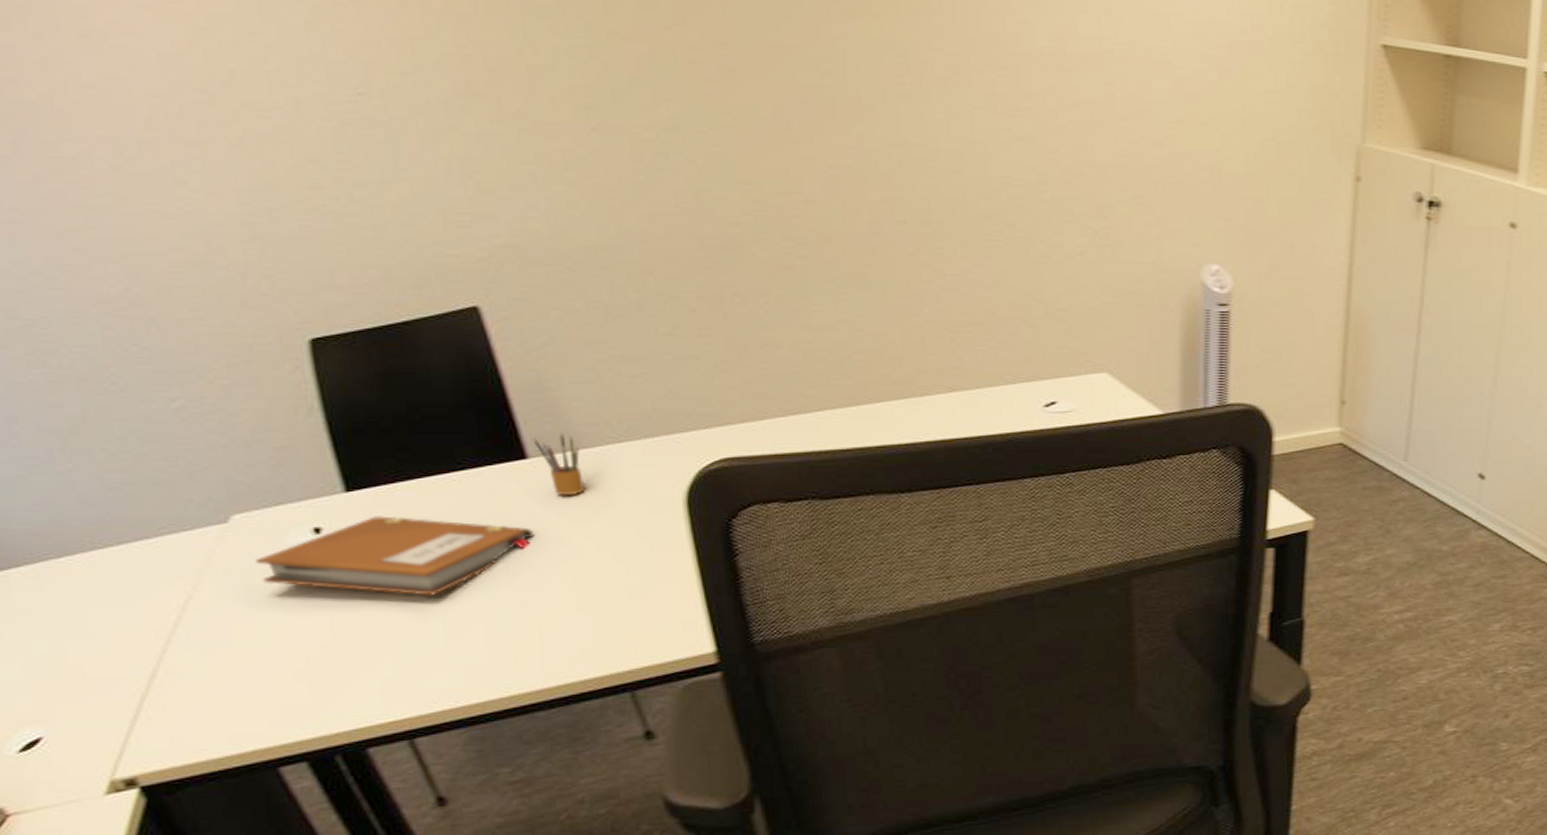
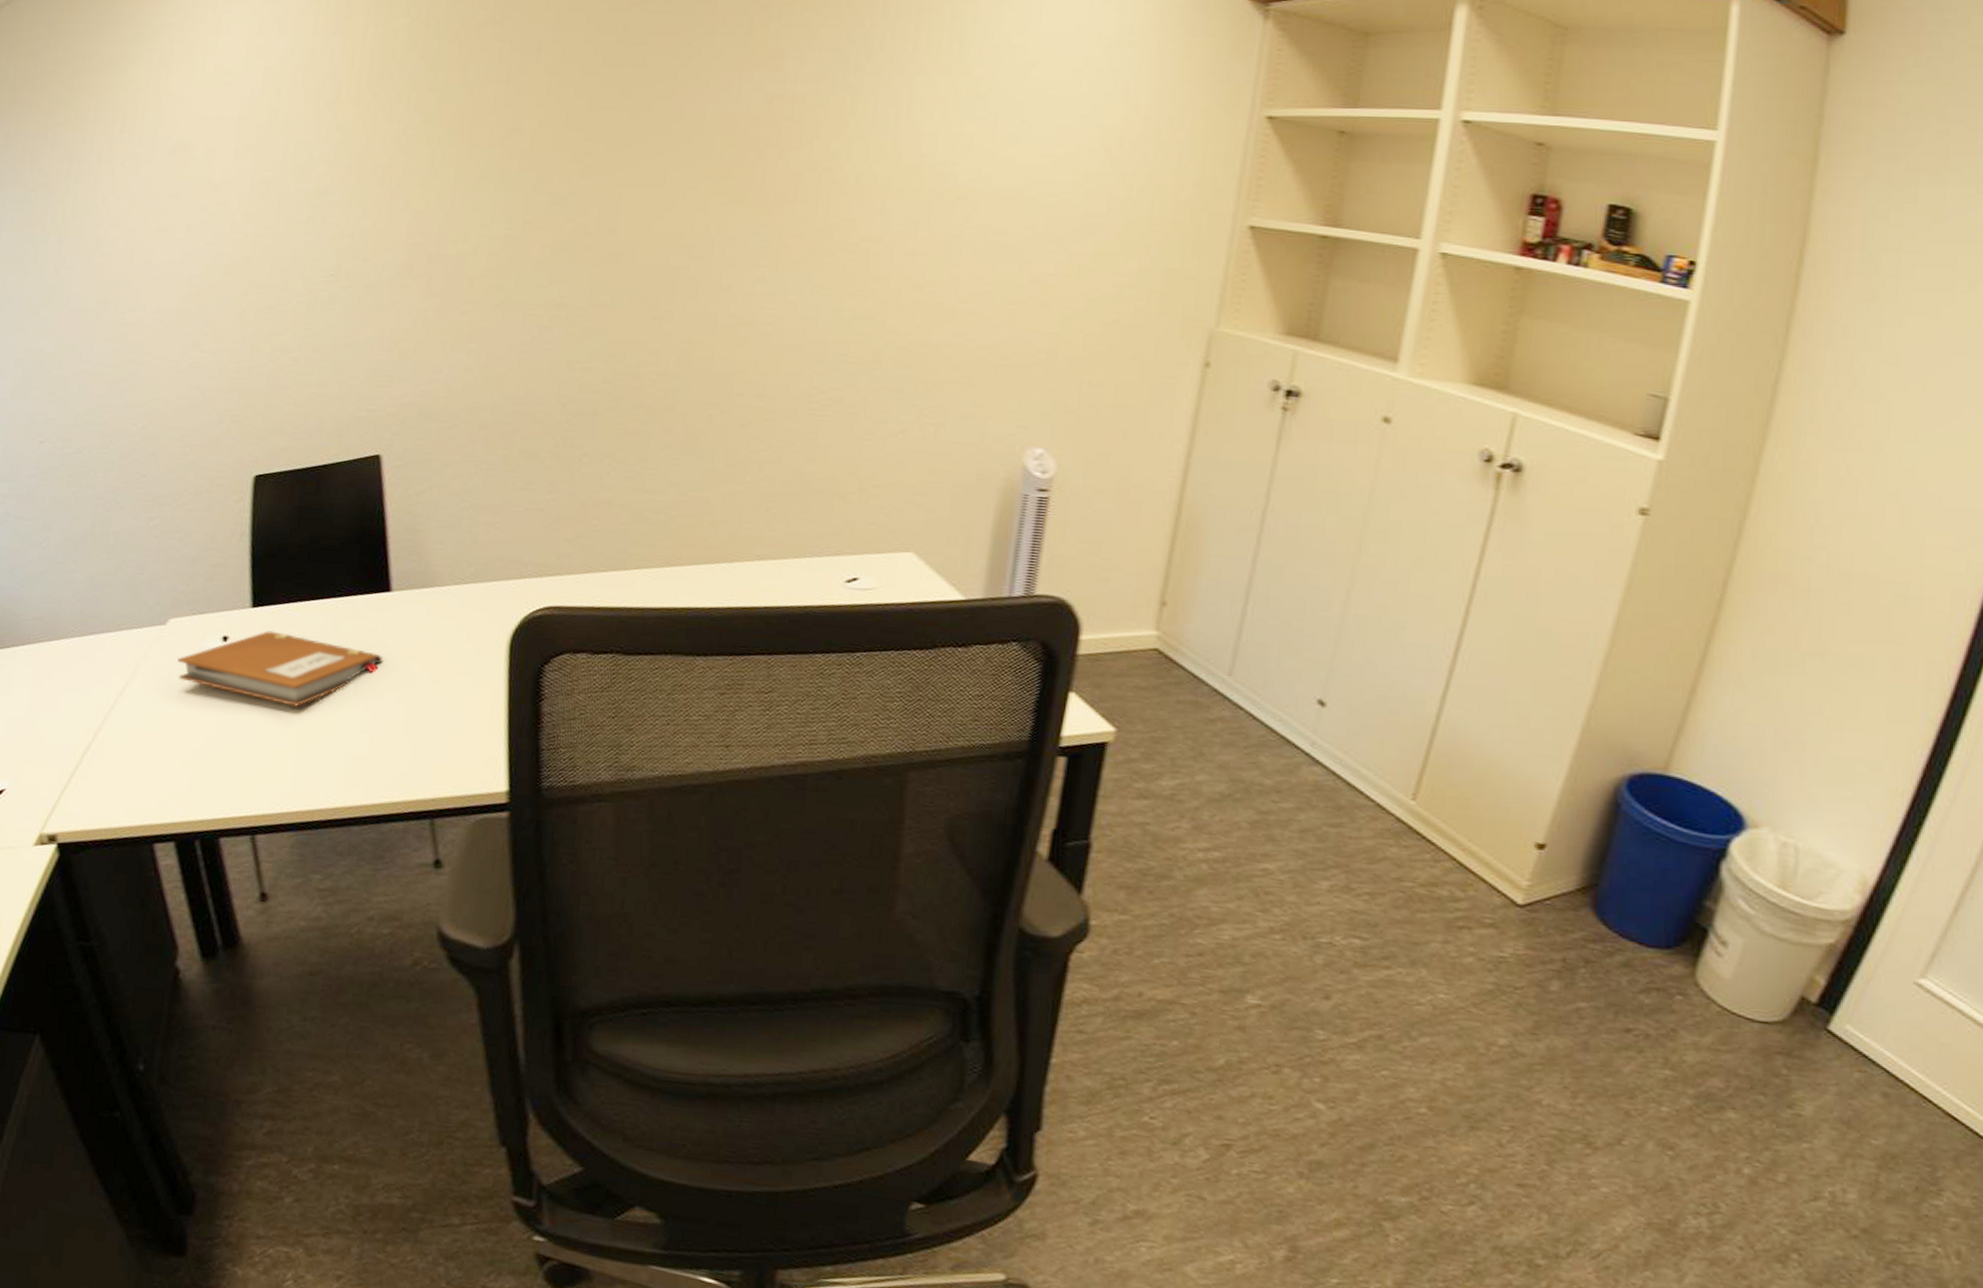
pencil box: present [534,433,586,495] -> none [399,571,432,629]

